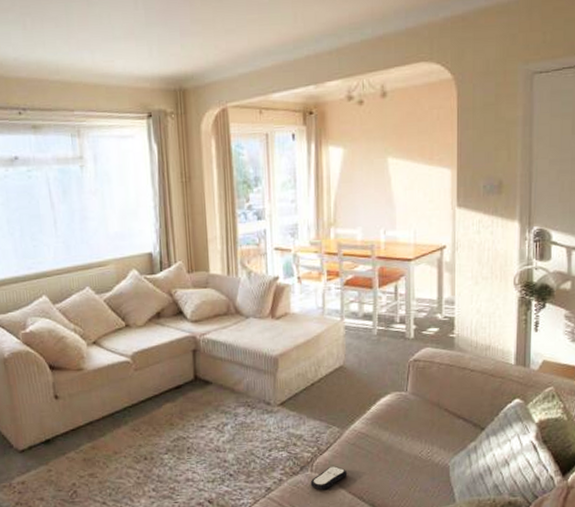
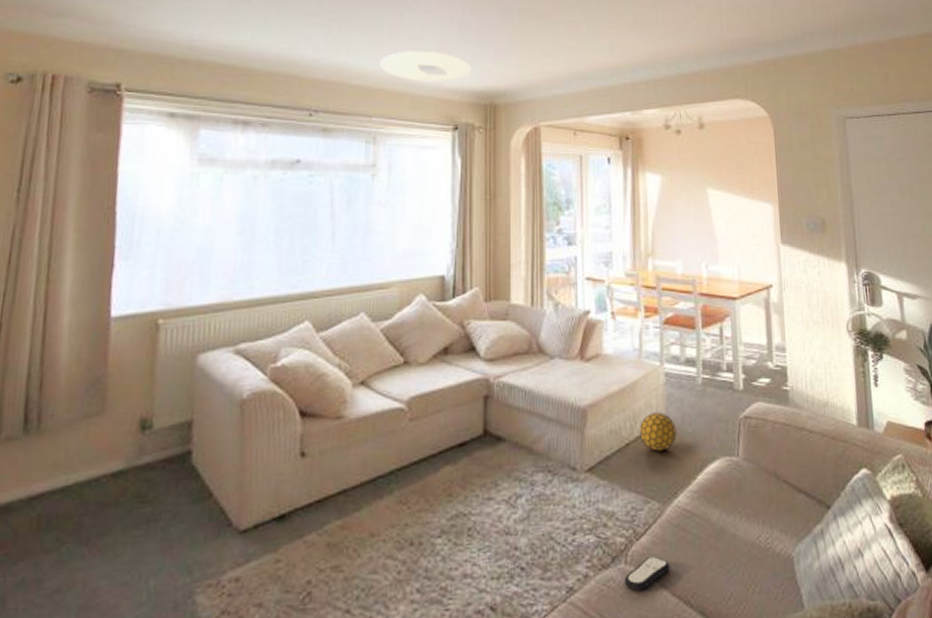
ceiling light: none [74,38,160,72] -> present [380,51,472,83]
decorative ball: none [323,358,354,389] -> present [640,412,677,451]

